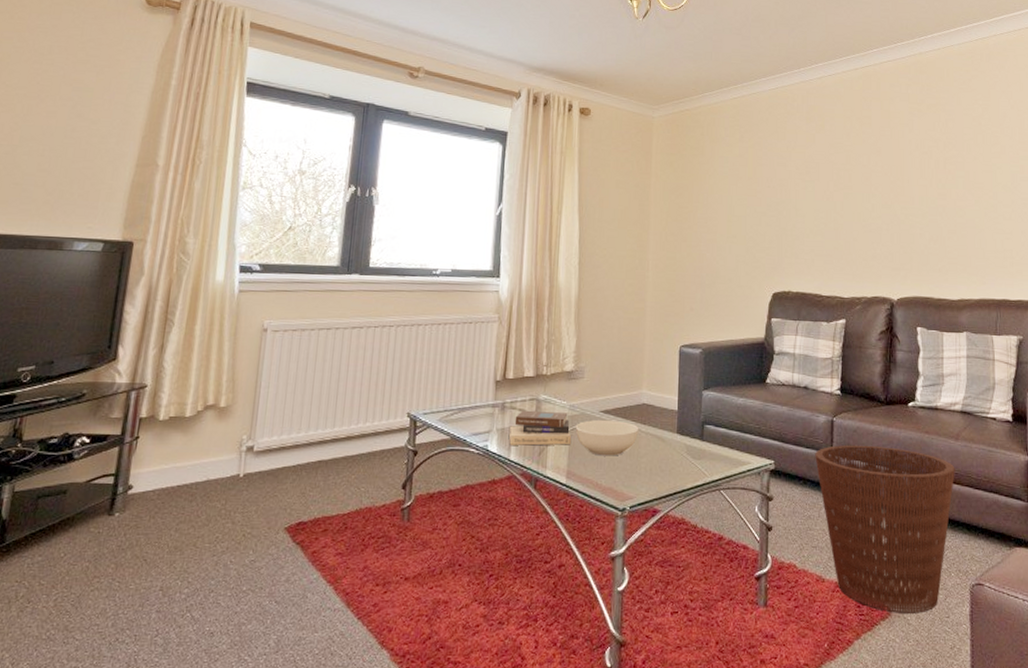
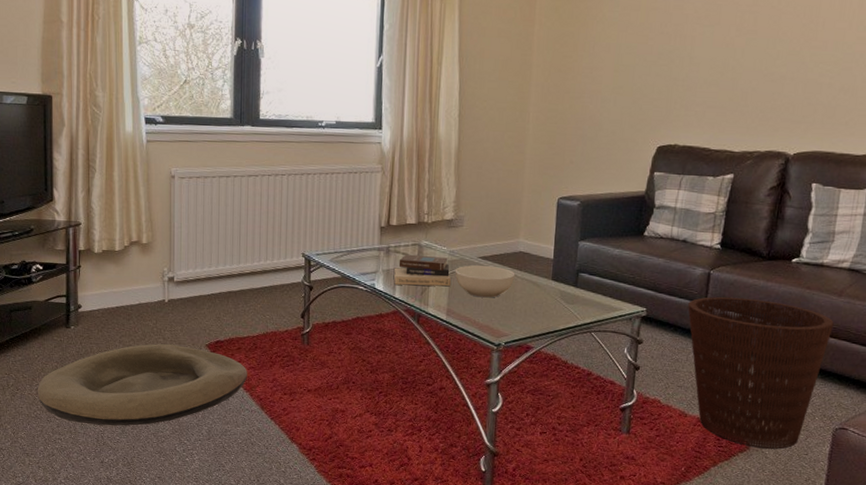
dog bed: none [55,530,333,644] -> present [37,344,247,427]

